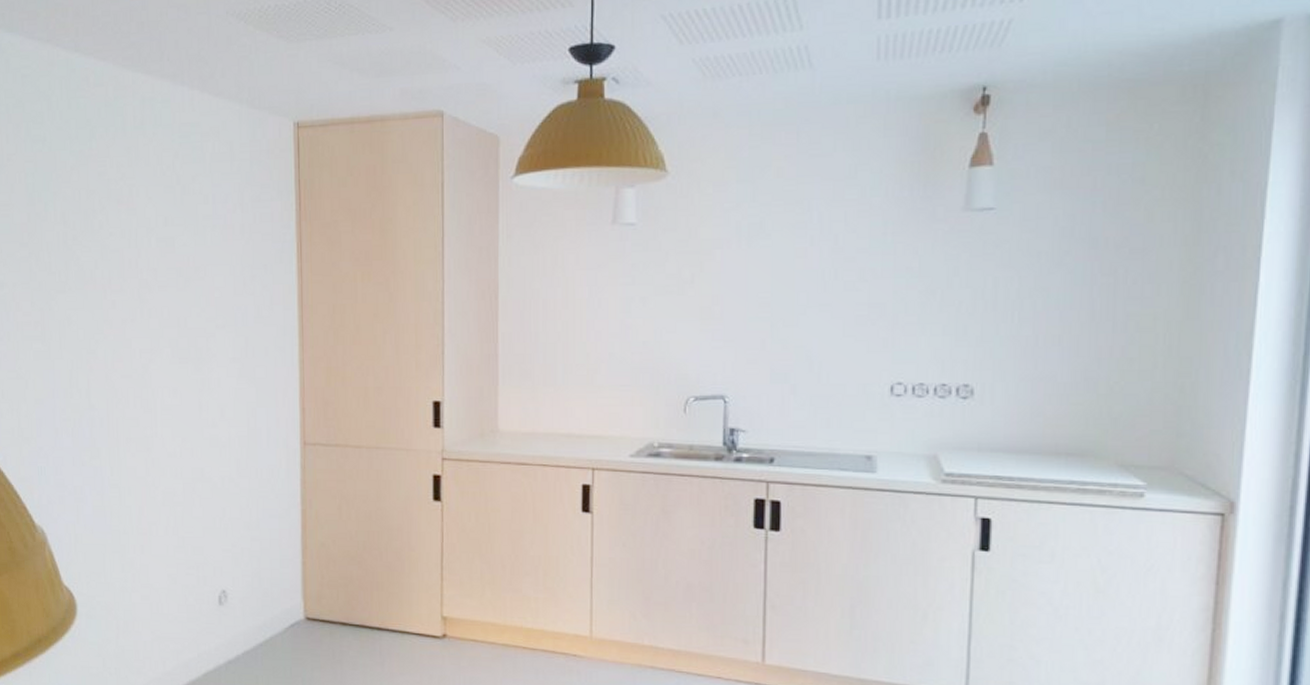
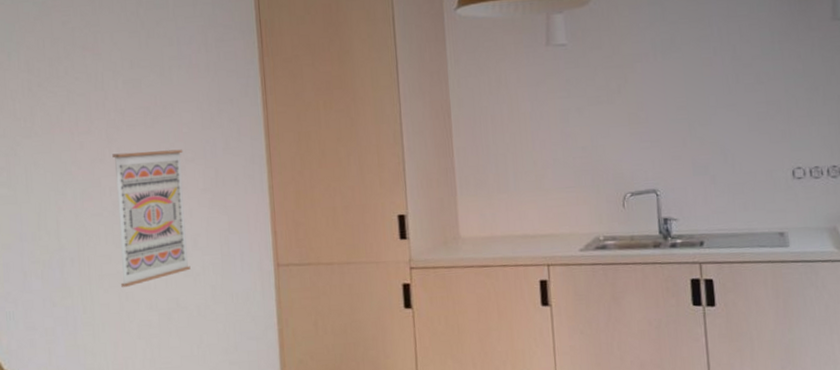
wall art: none [143,314,217,452] -> present [112,149,191,287]

